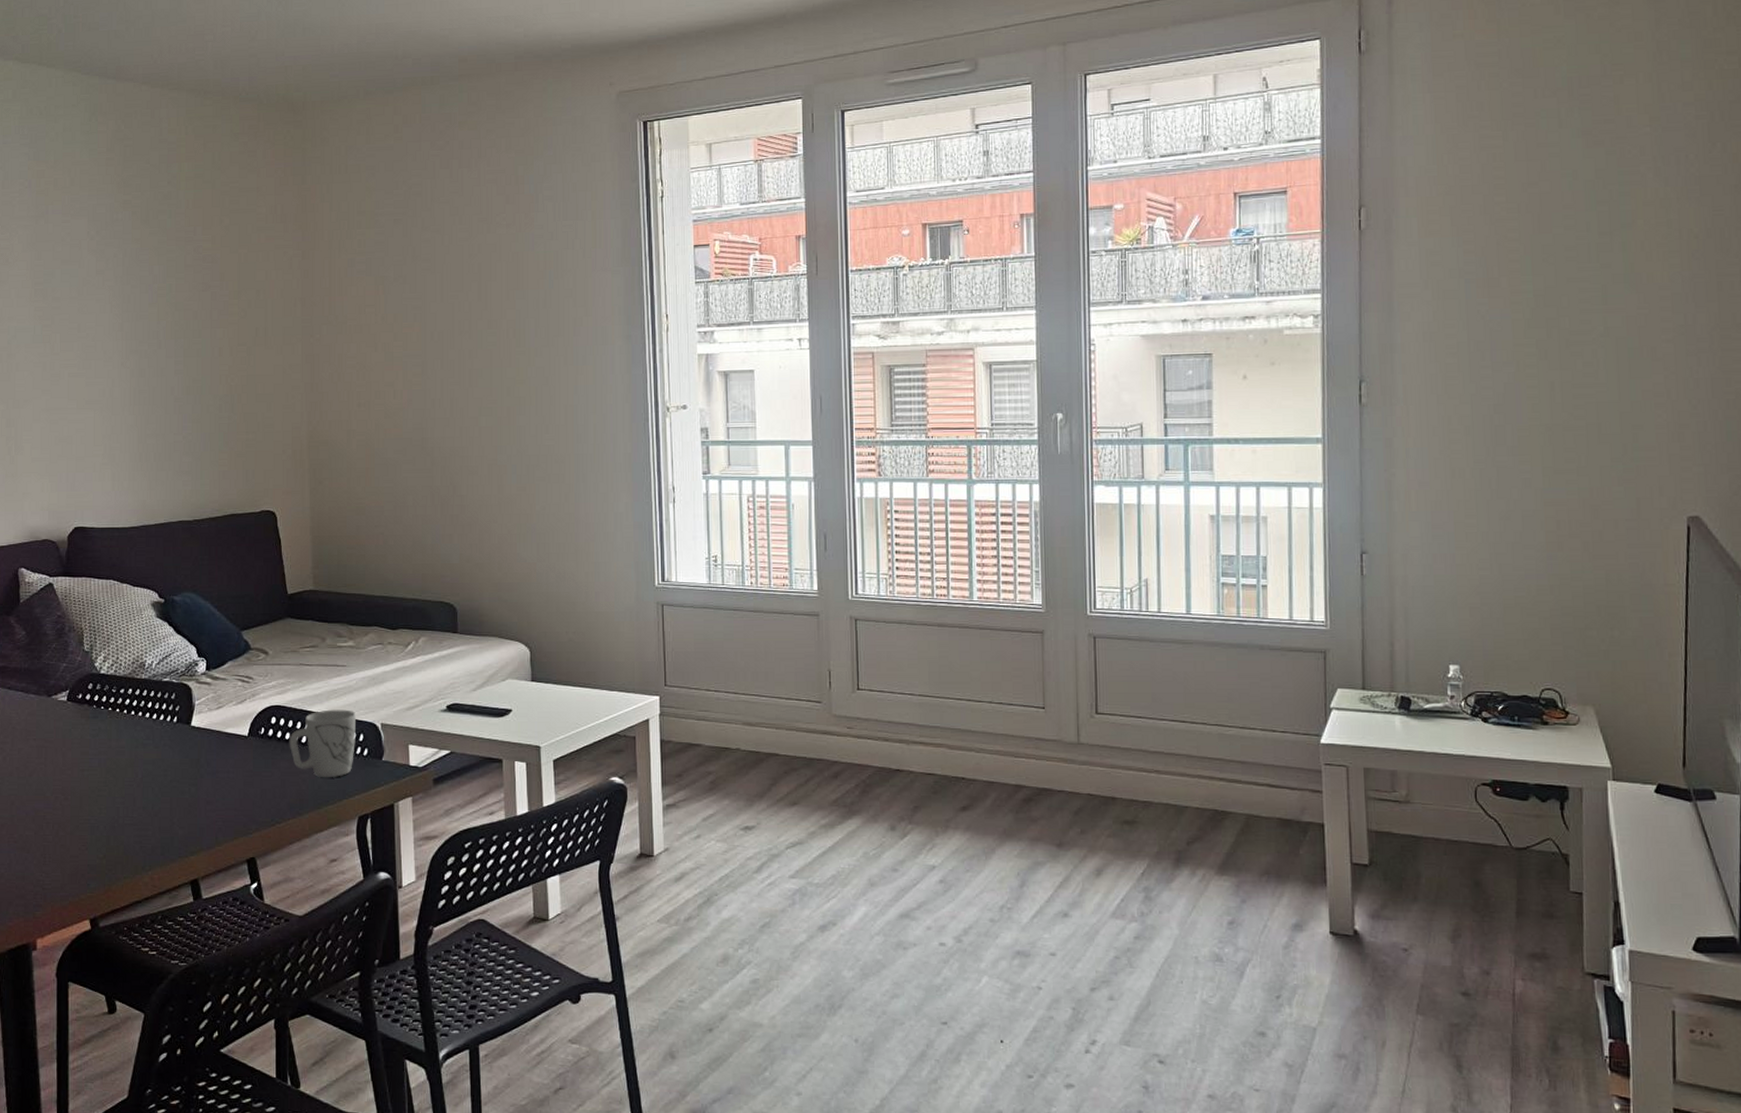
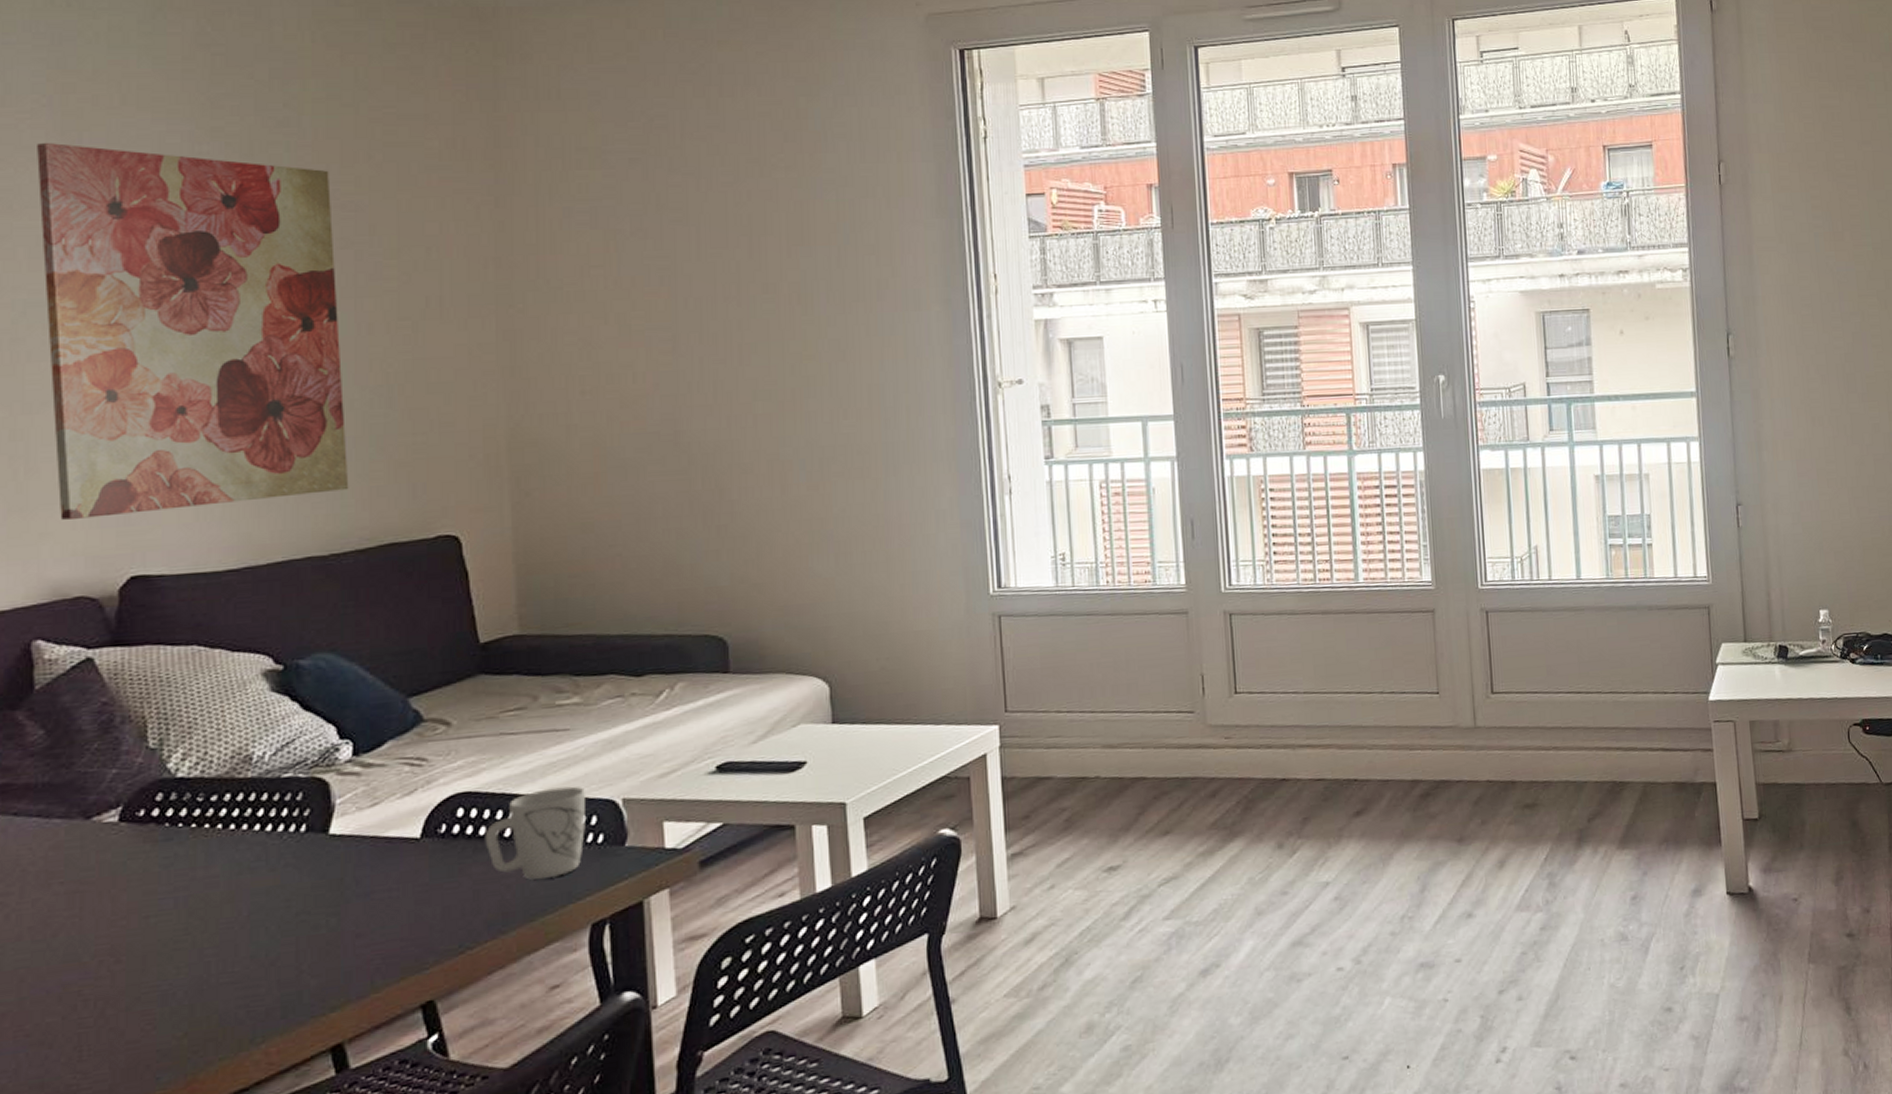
wall art: none [22,214,206,484] -> present [37,143,349,520]

